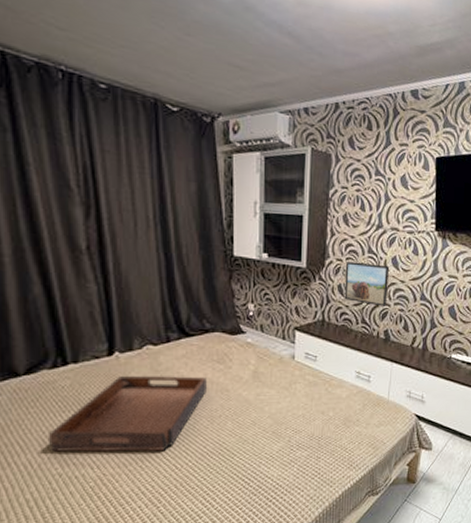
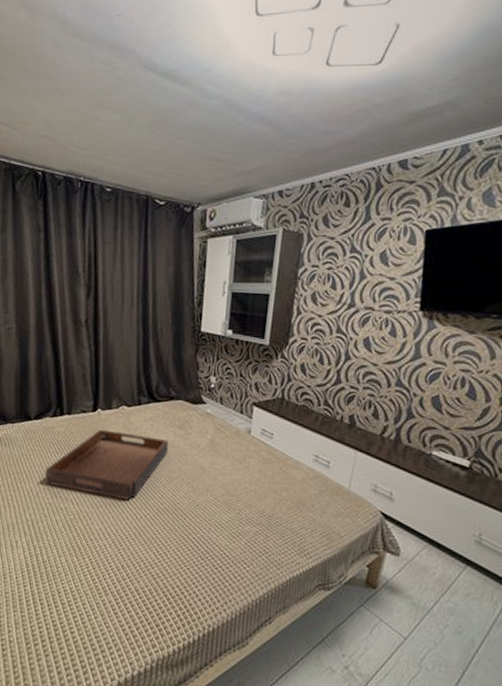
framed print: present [344,261,390,307] -> none [306,341,361,390]

